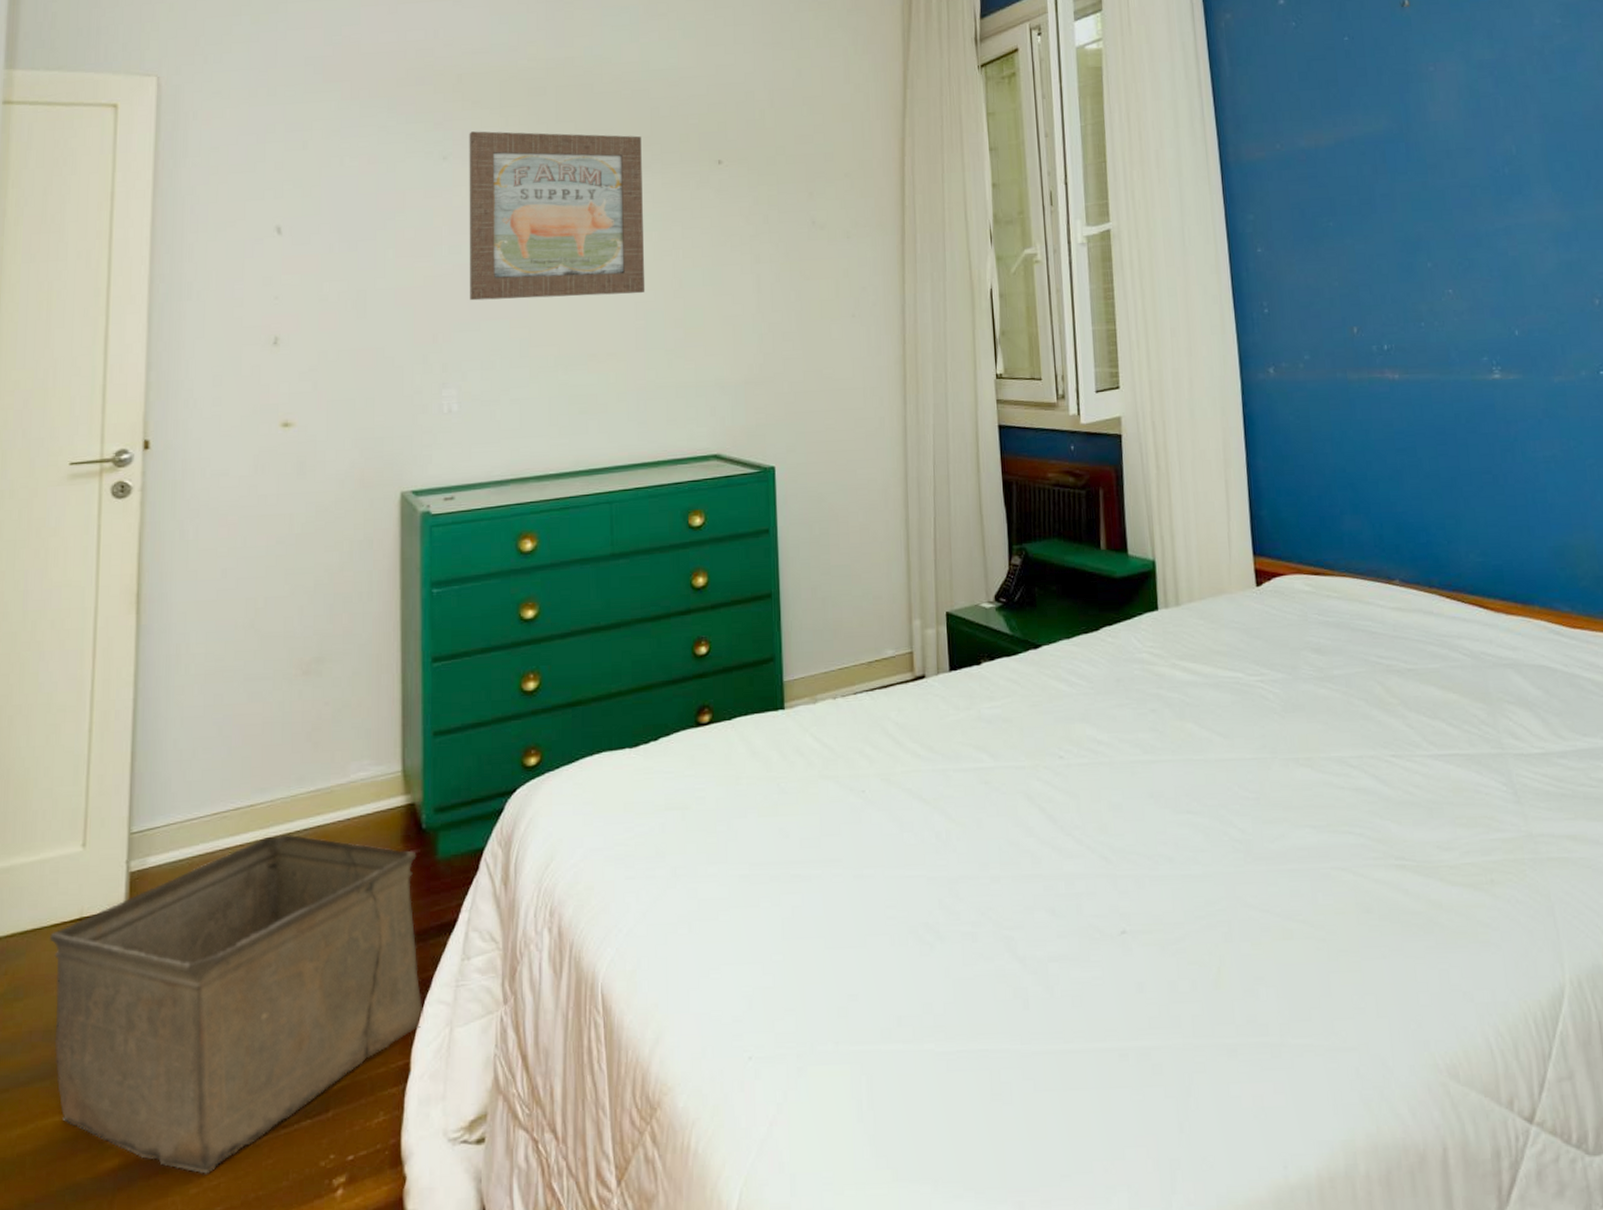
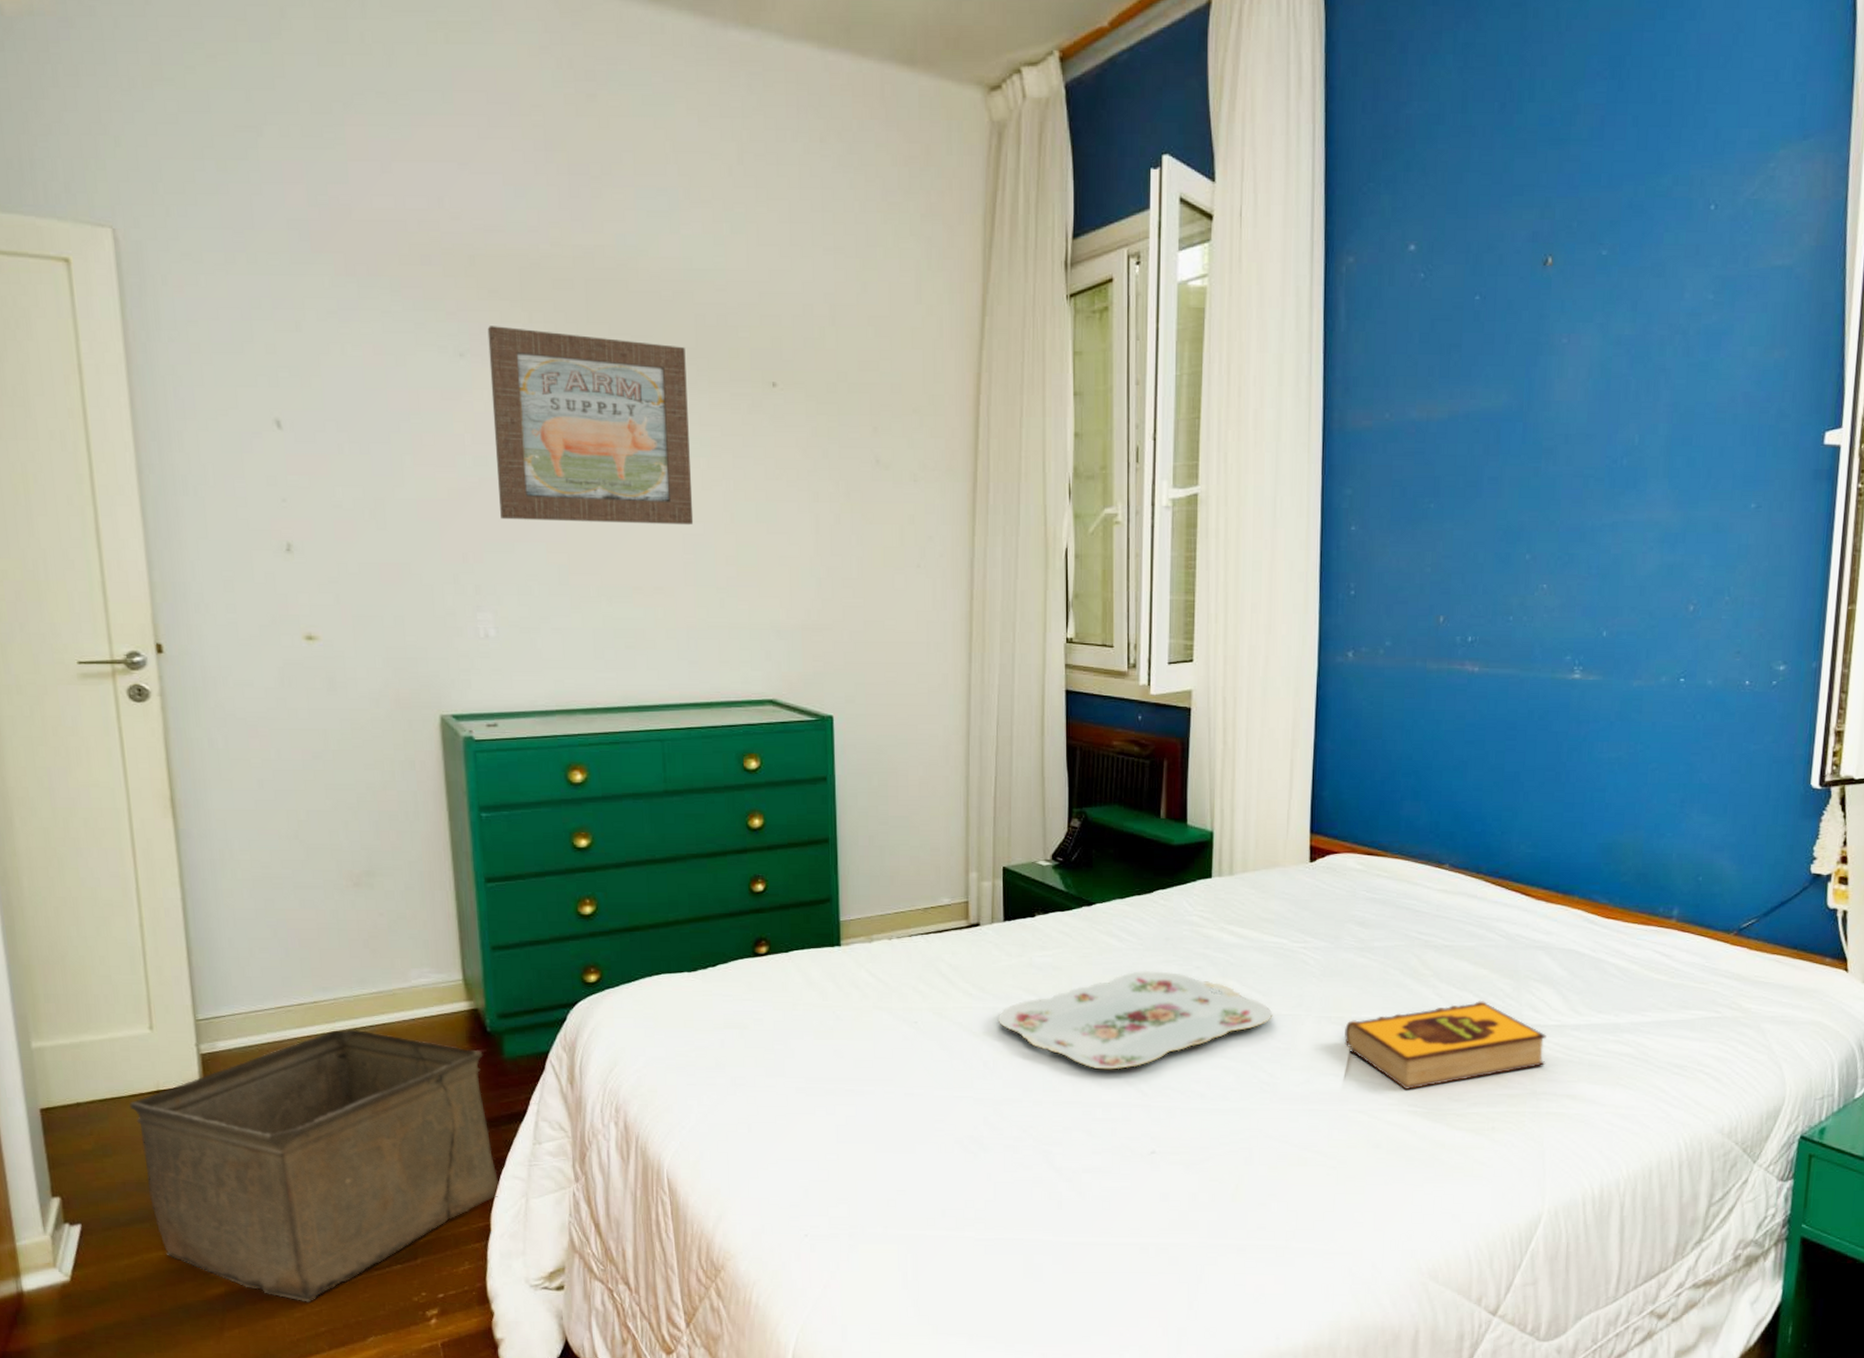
serving tray: none [948,716,1237,835] -> present [997,970,1273,1070]
hardback book: none [1315,729,1537,839] -> present [1345,1000,1546,1089]

